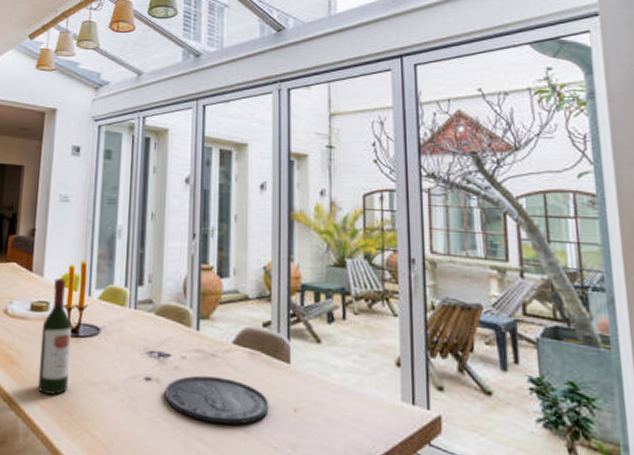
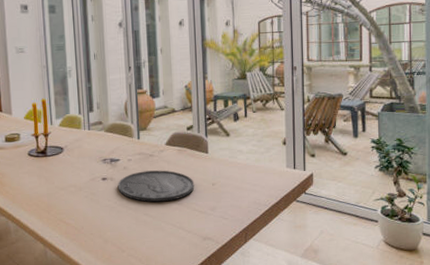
wine bottle: present [38,278,72,395] -> none [17,114,44,201]

